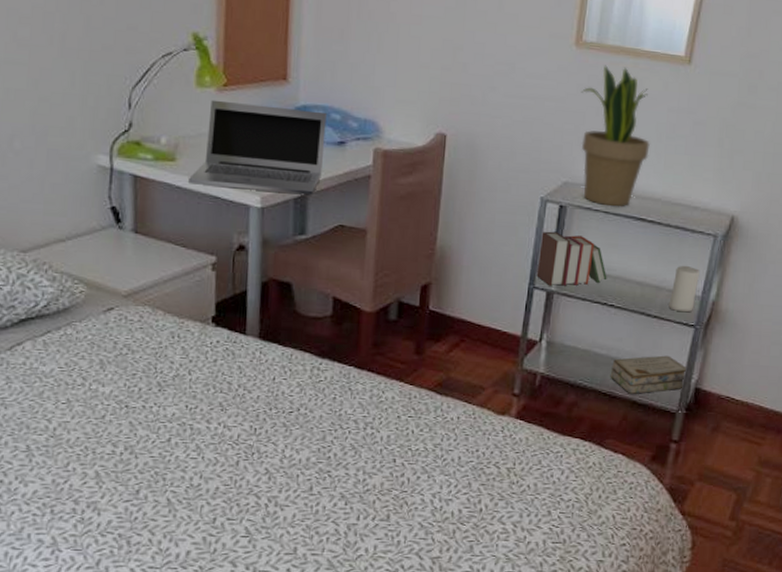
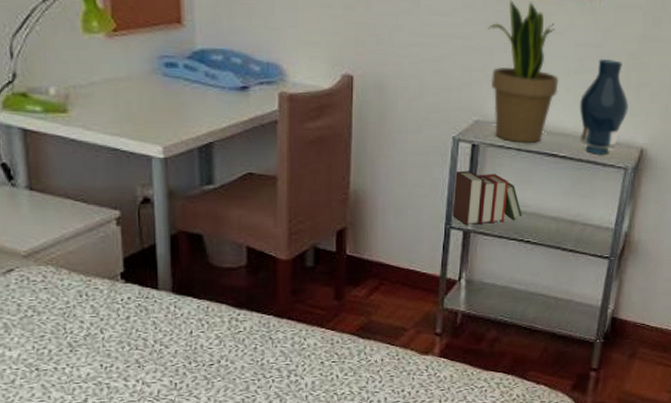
laptop: present [189,99,327,196] -> none [84,46,227,144]
decorative box: present [610,355,687,394] -> none [529,287,603,326]
candle: present [668,265,699,313] -> none [583,198,612,245]
vase: none [669,124,721,222] -> present [579,58,629,156]

